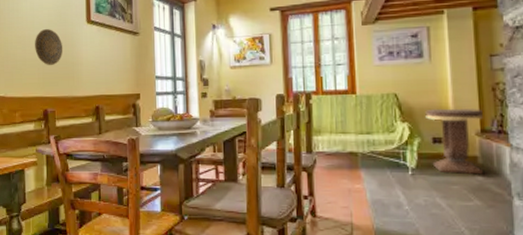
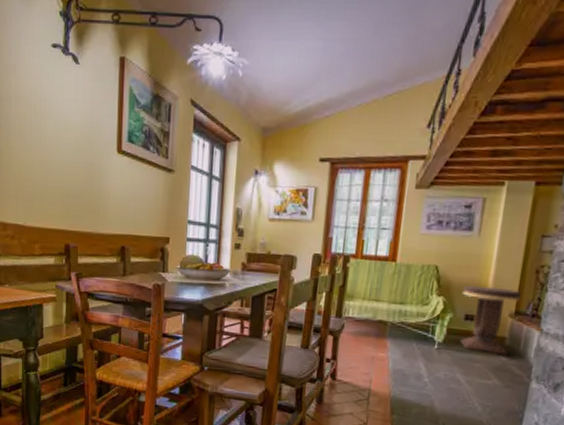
decorative plate: present [35,29,63,65] -> none [58,155,90,196]

